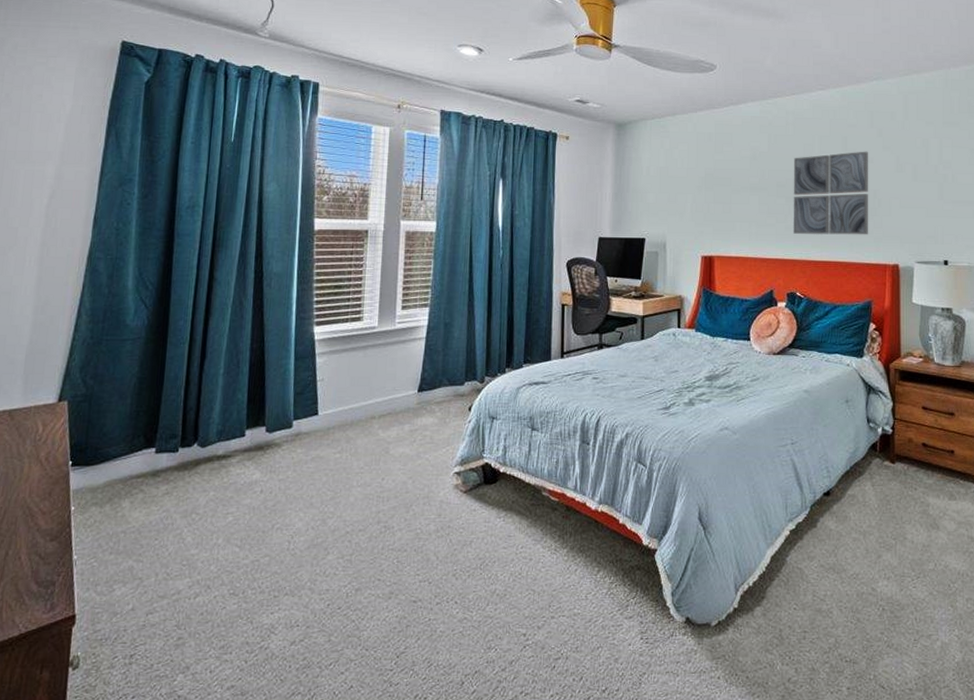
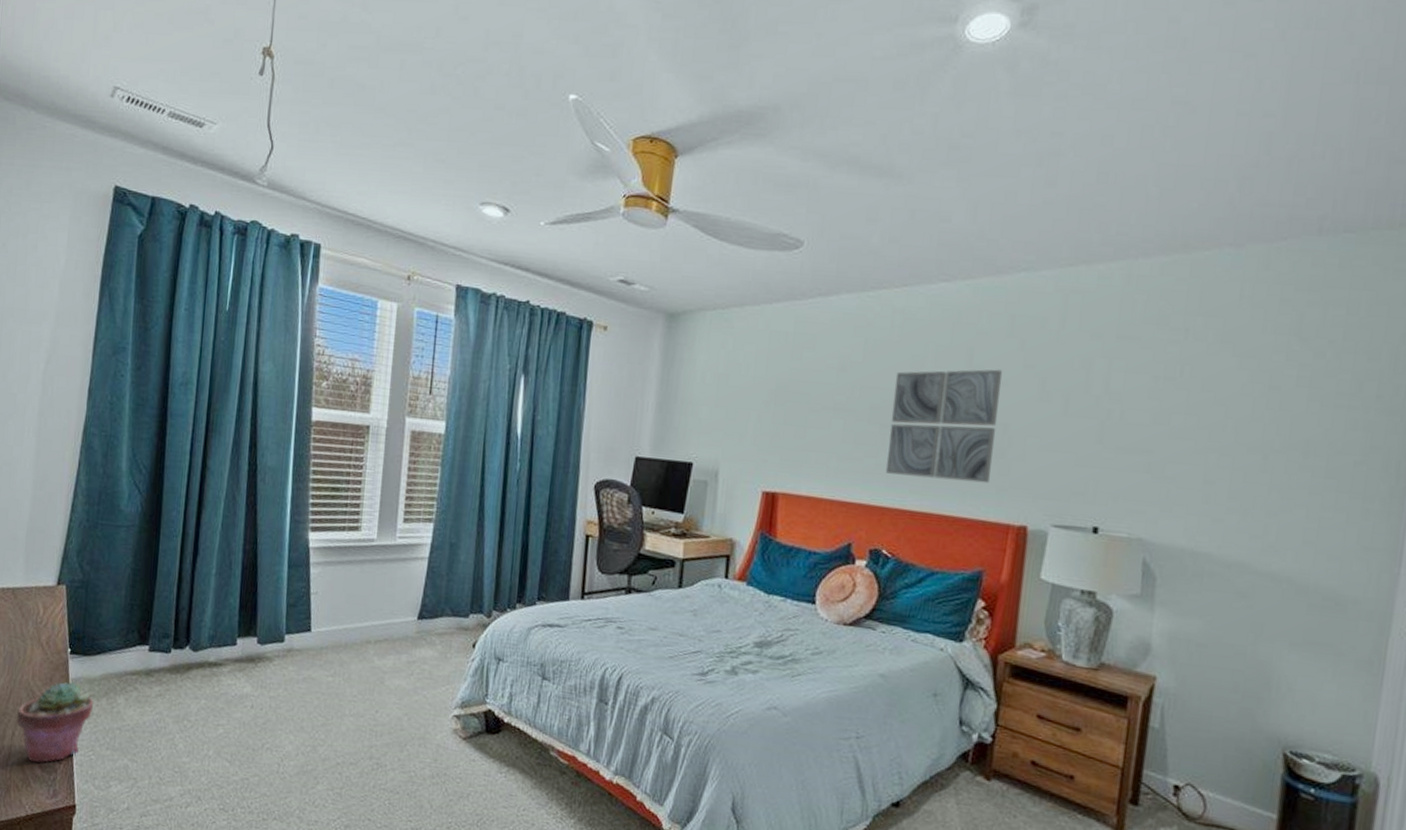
potted succulent: none [10,494,97,579] -> present [16,682,94,764]

